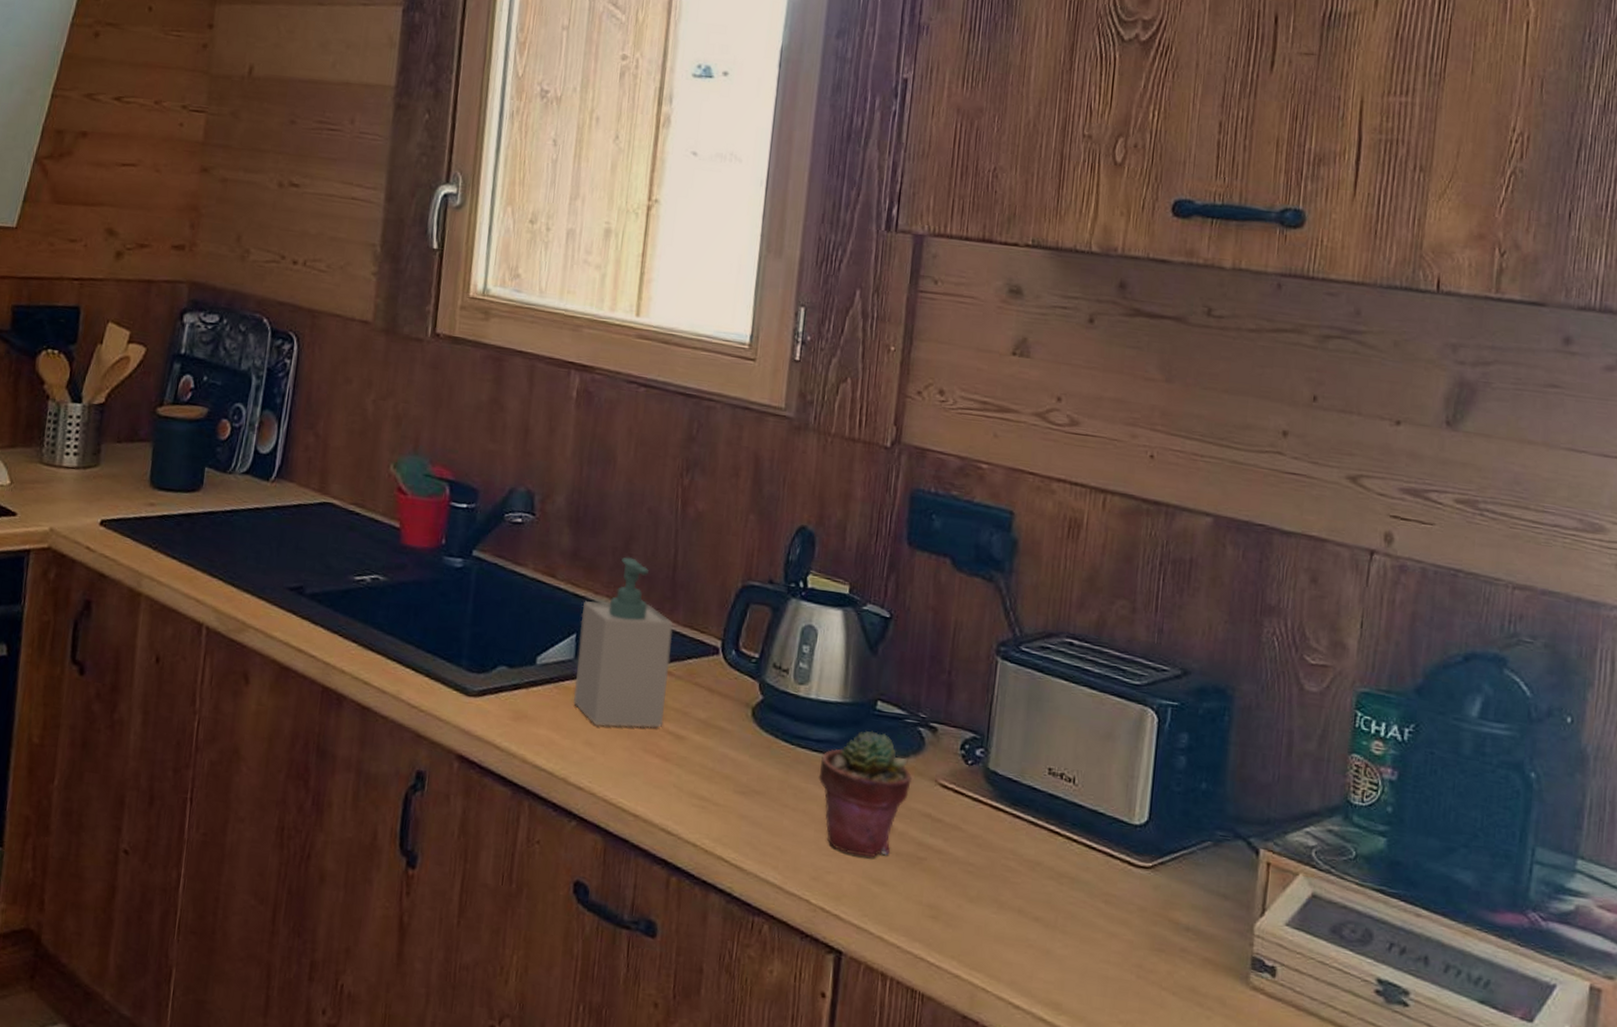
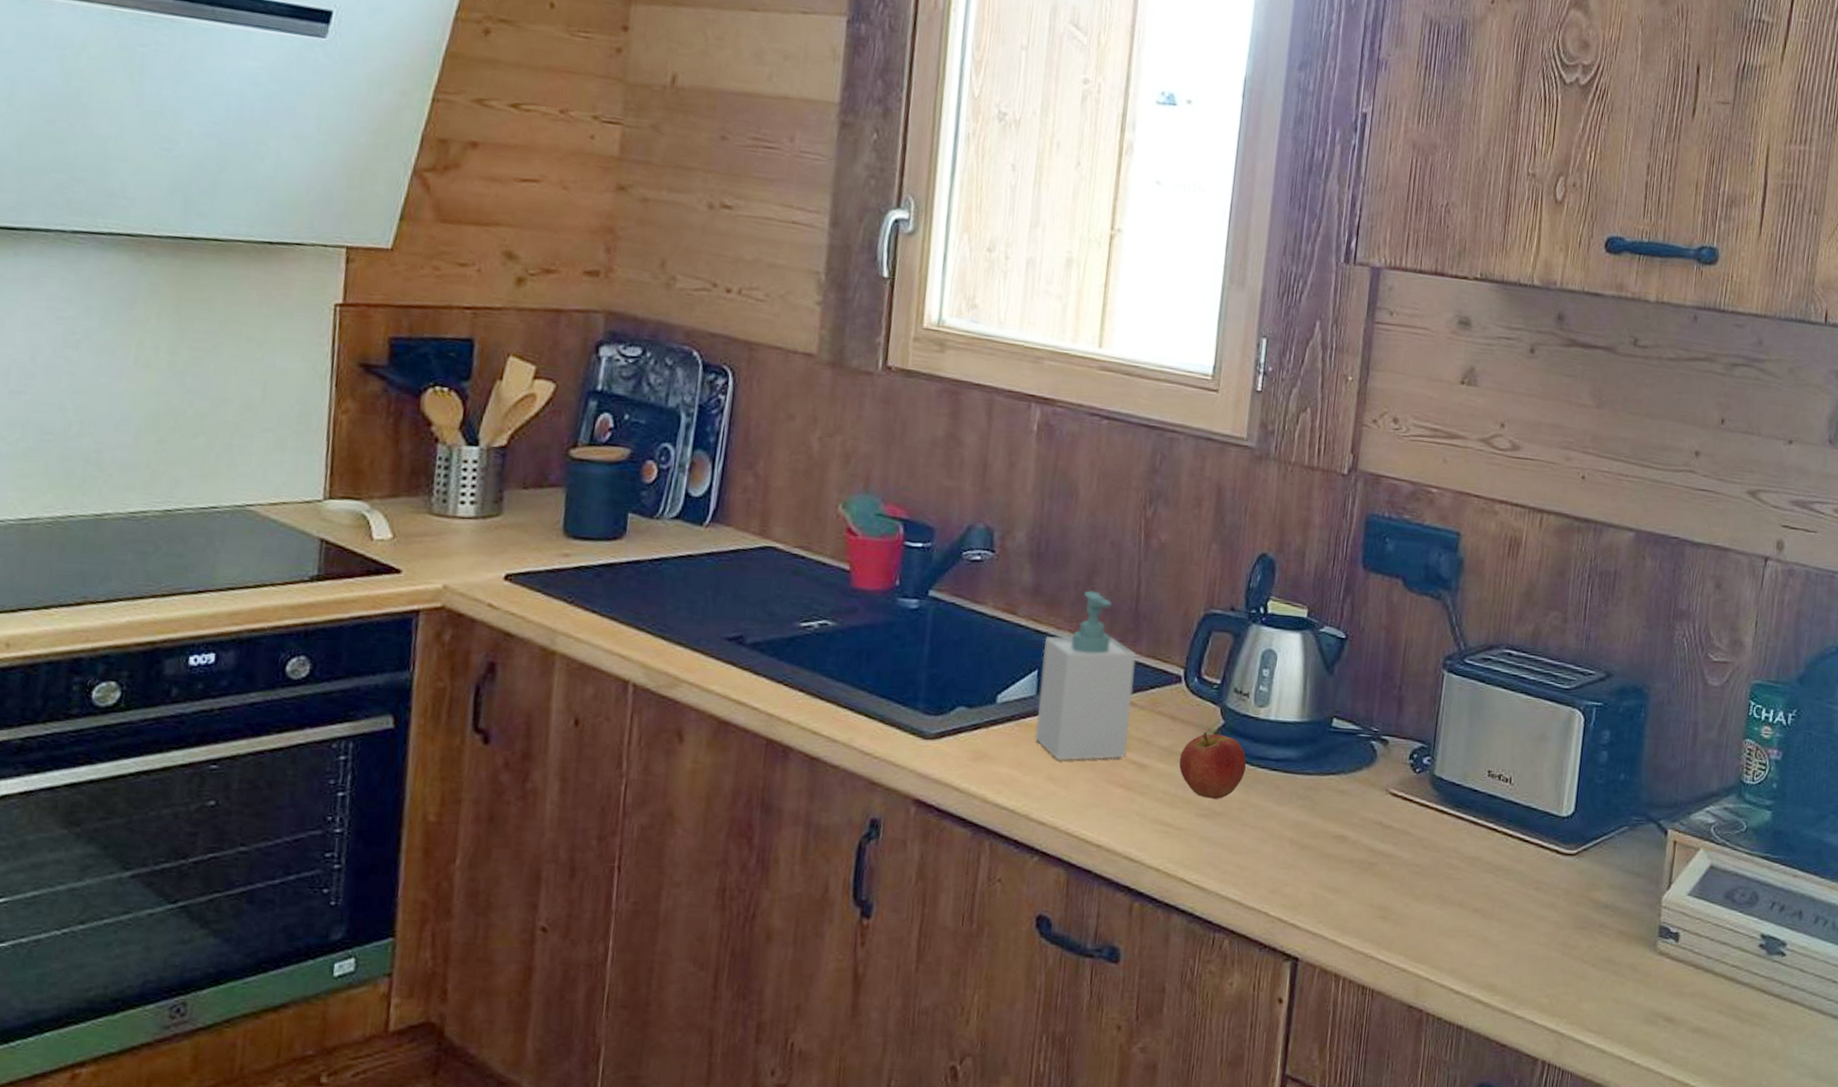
apple: none [716,706,786,777] -> present [1179,732,1246,799]
potted succulent: present [818,731,912,858] -> none [1277,747,1364,867]

